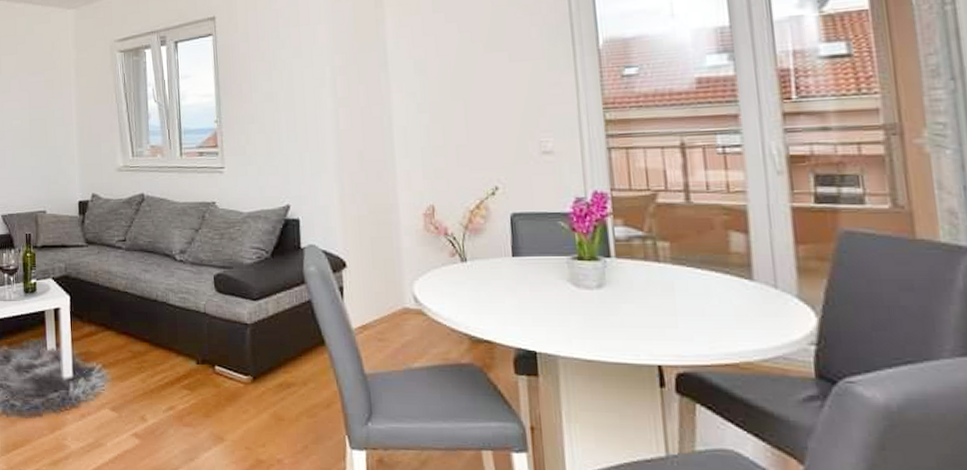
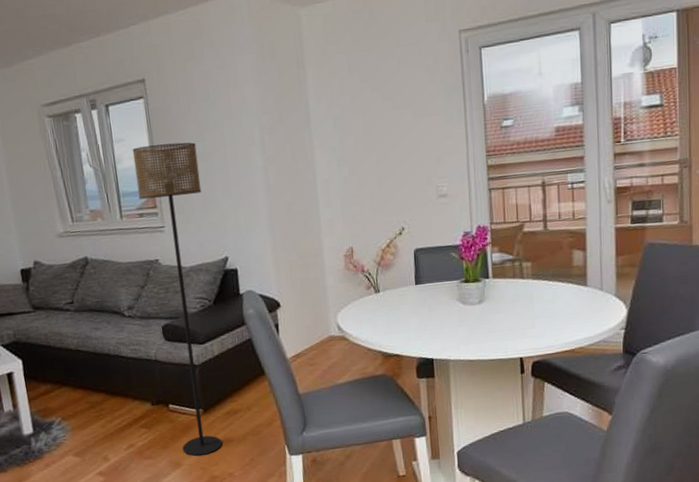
floor lamp: none [197,81,272,433] -> present [132,142,222,457]

